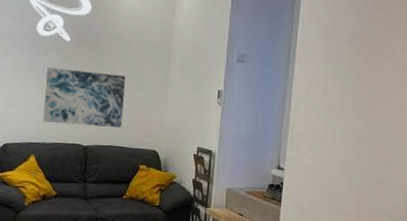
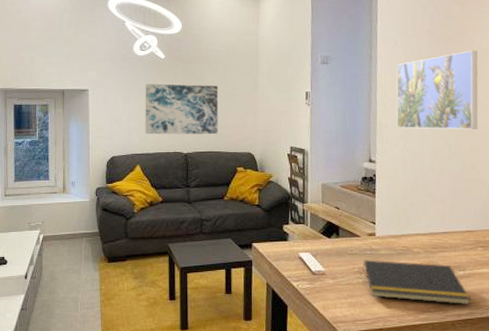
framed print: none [309,60,397,143] -> present [396,50,478,130]

